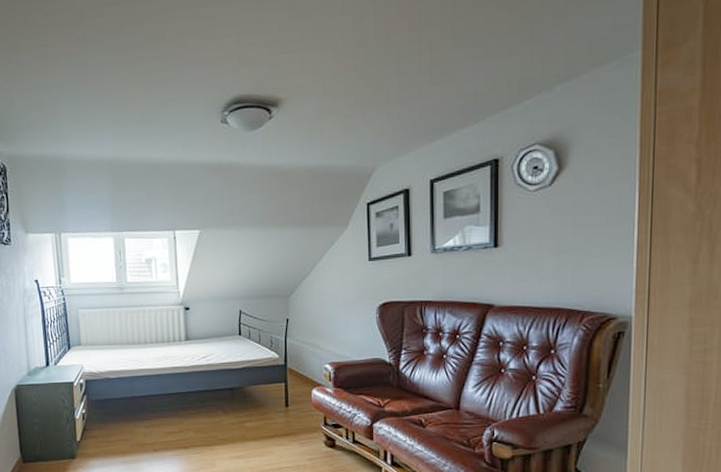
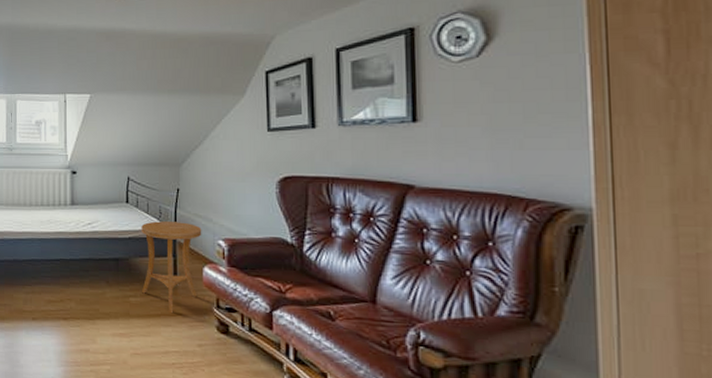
side table: none [254,350,310,434] -> present [141,221,202,314]

